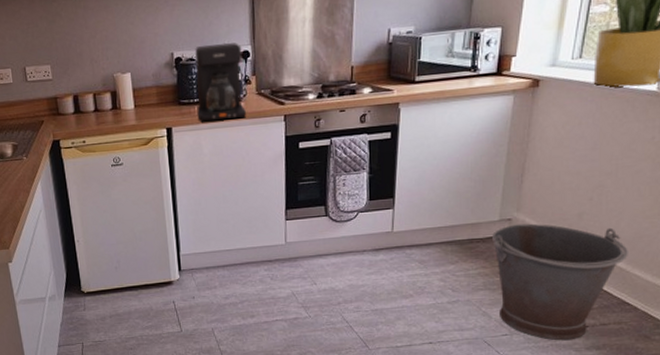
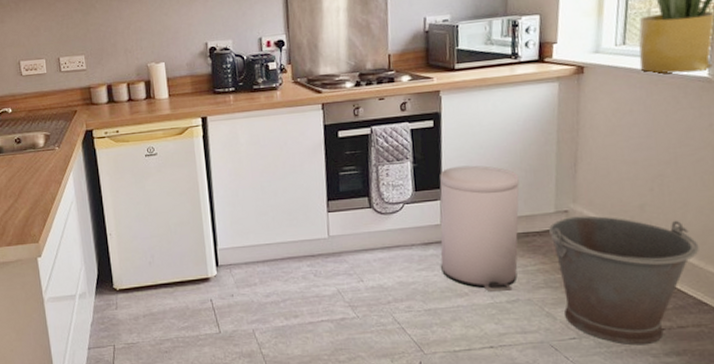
coffee maker: present [194,42,246,121] -> none [229,32,283,110]
pedal bin: none [389,175,468,293] -> present [439,165,520,292]

